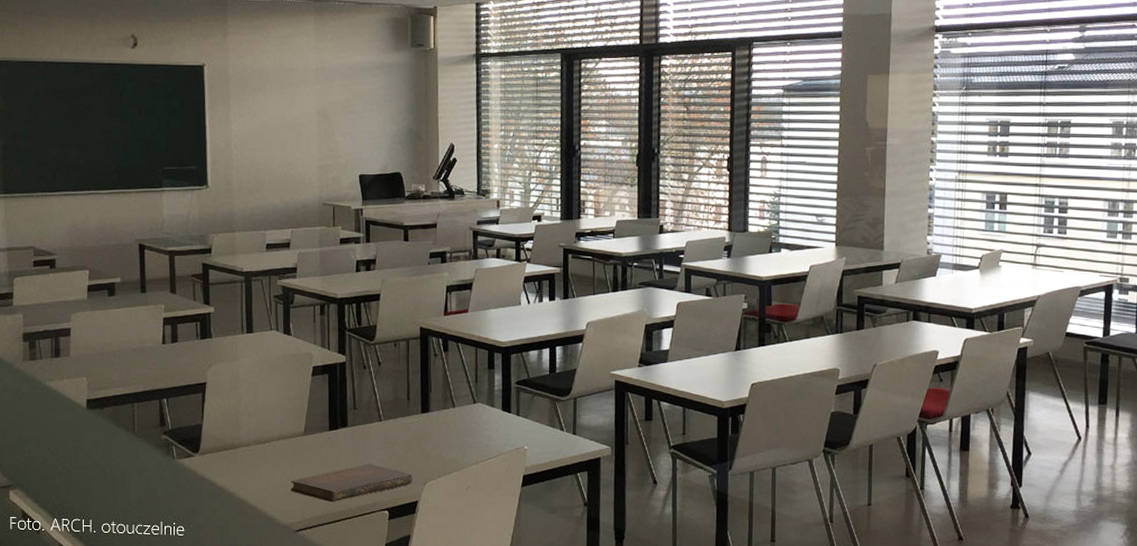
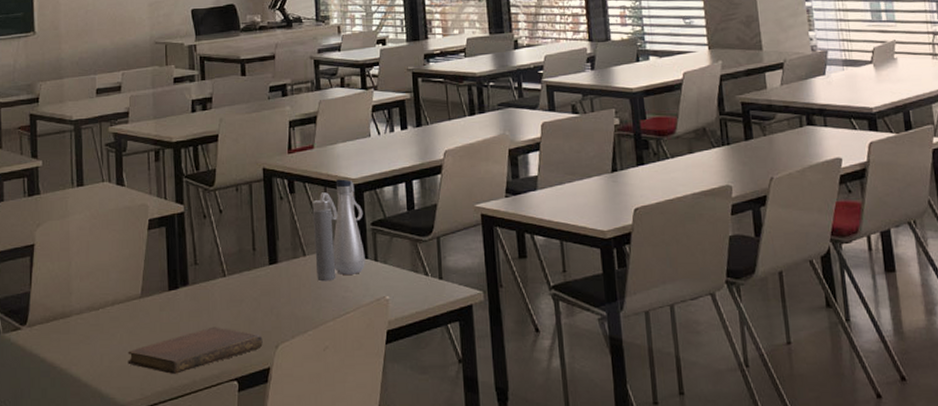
water bottle: none [463,341,510,431] -> present [312,179,365,282]

